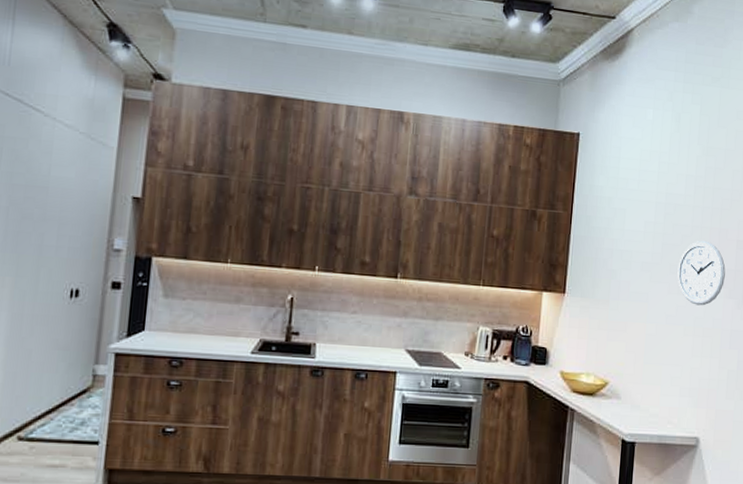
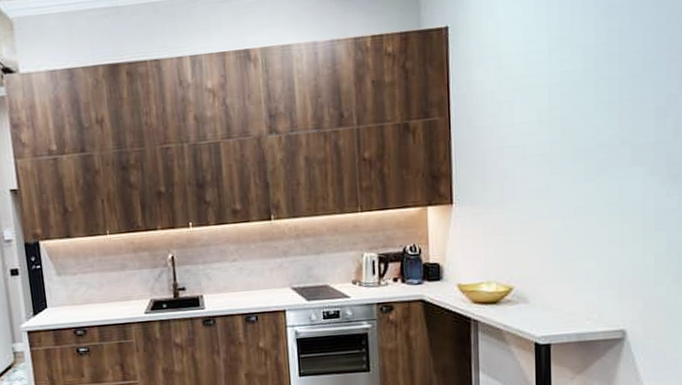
wall clock: present [677,240,726,306] -> none [583,116,643,190]

